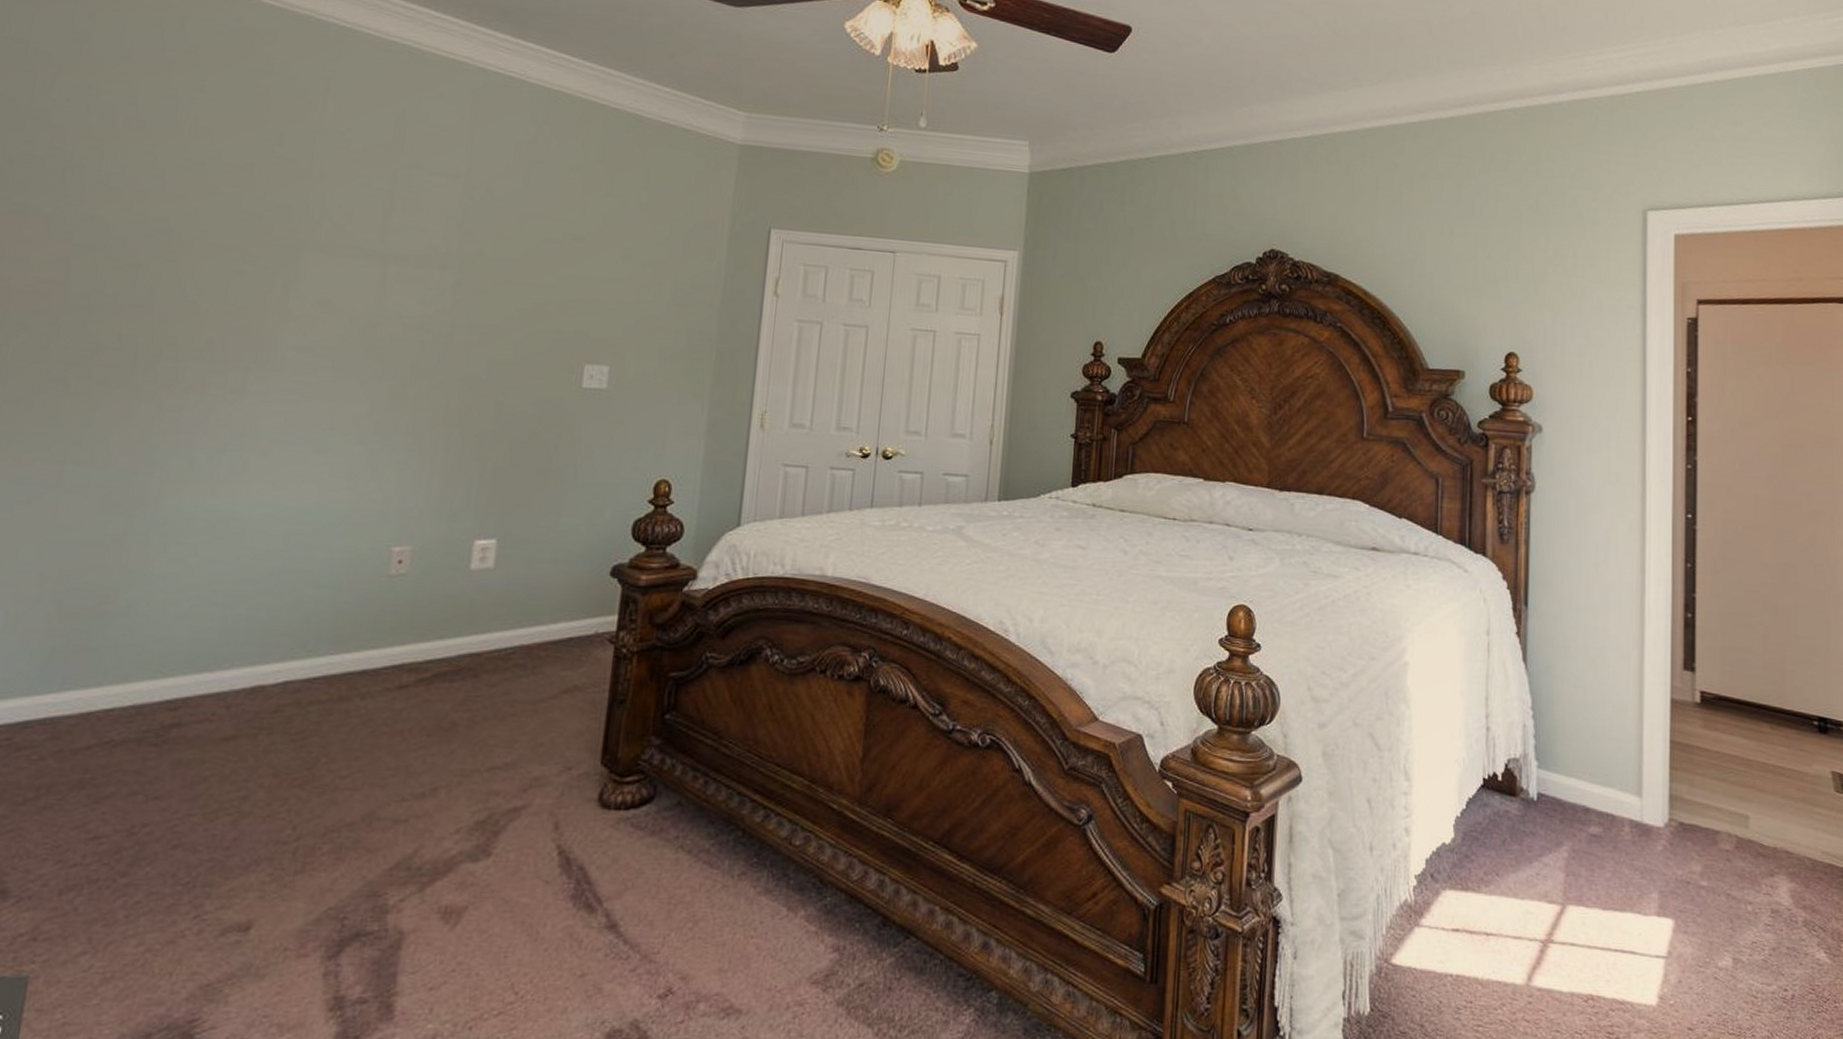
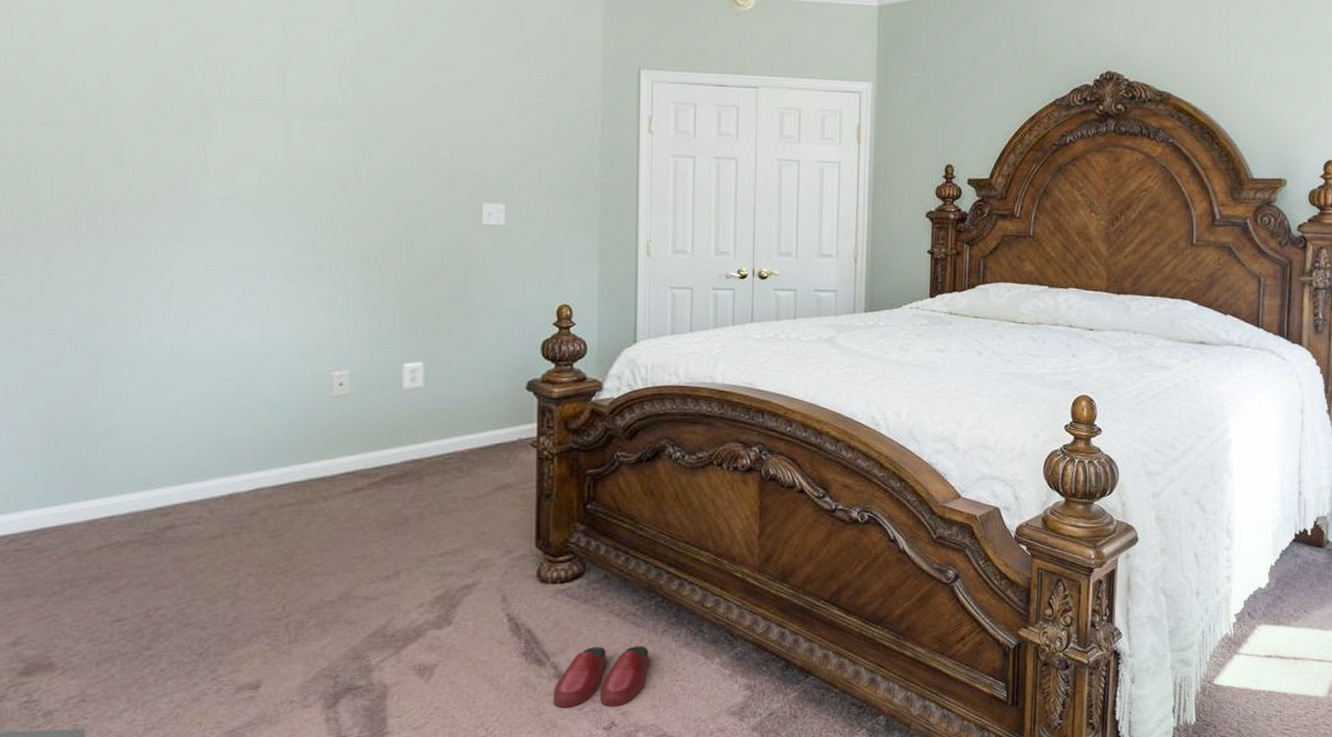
slippers: none [600,891,721,969] -> present [553,646,648,709]

